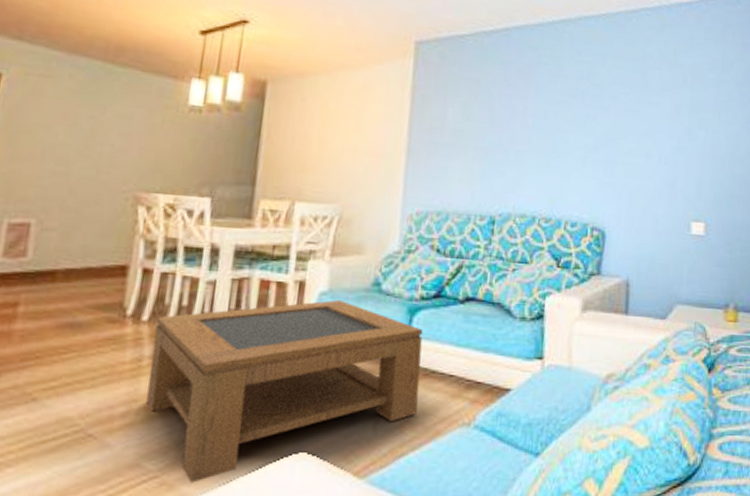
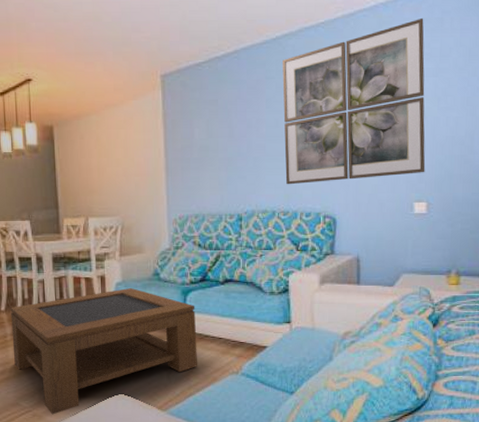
wall art: none [550,26,707,190] -> present [282,17,426,185]

